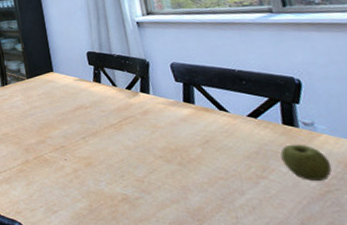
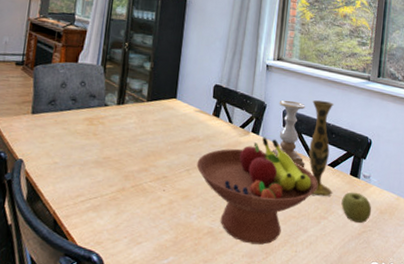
fruit bowl: none [90,95,242,211] -> present [196,137,318,245]
candle holder: none [162,52,217,123] -> present [272,100,305,169]
vase: none [203,46,265,153] -> present [308,99,335,197]

